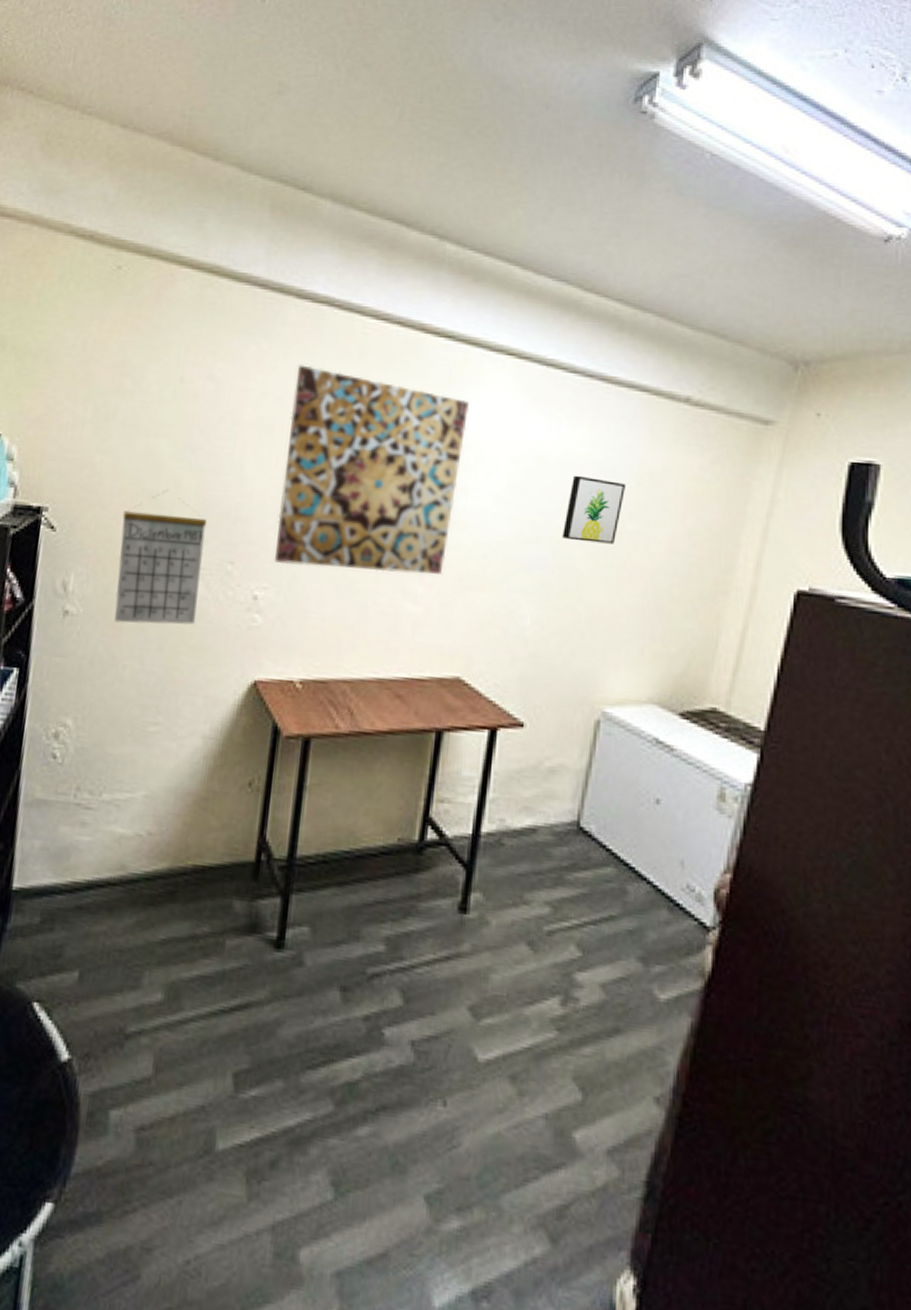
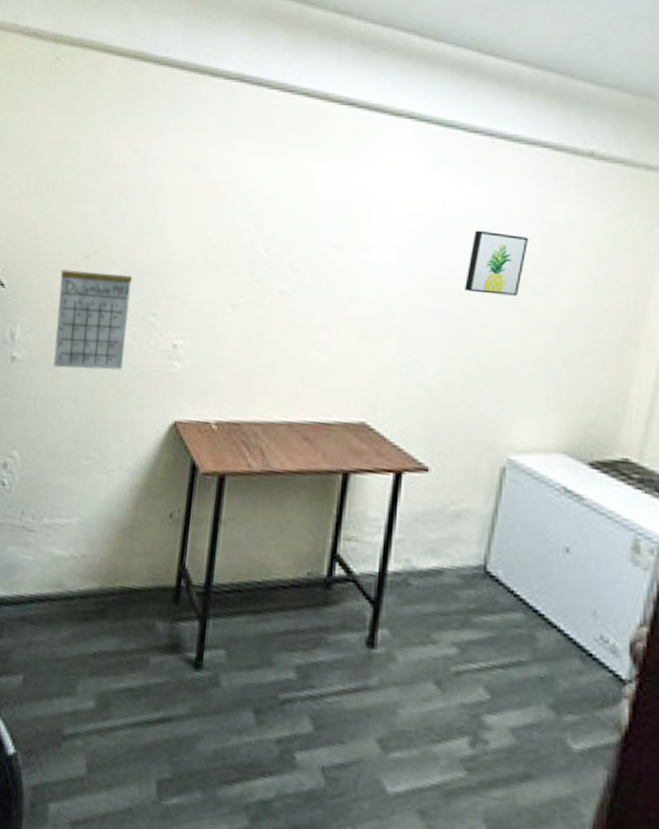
wall art: present [273,364,470,575] -> none [191,136,372,326]

